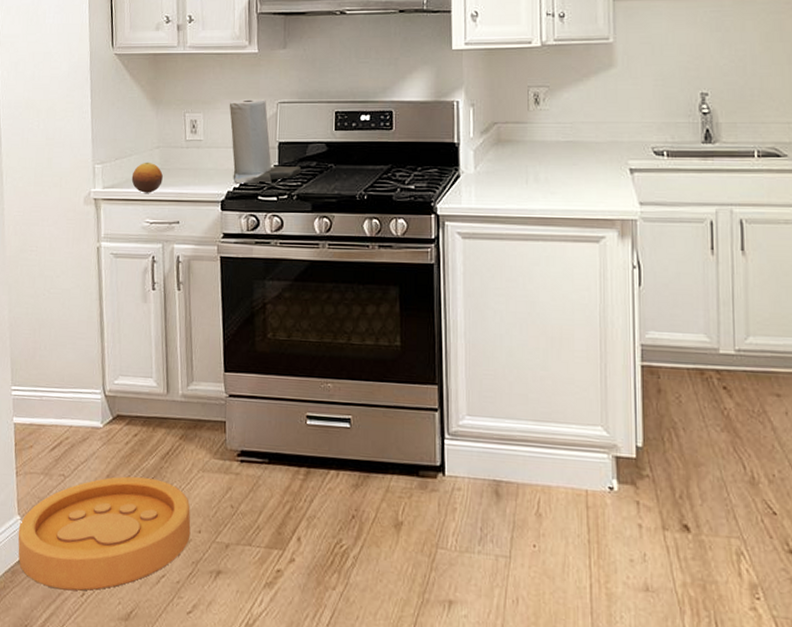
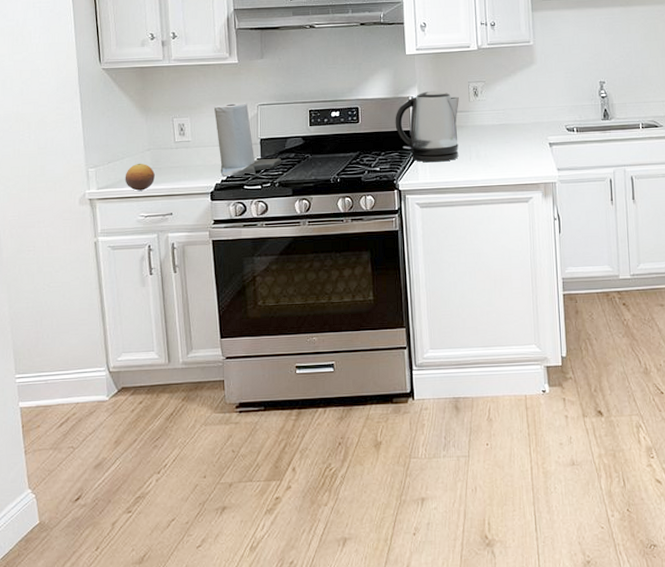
pet bowl: present [17,476,191,591] -> none [30,437,197,548]
kettle: none [435,95,515,184] -> present [395,91,459,163]

